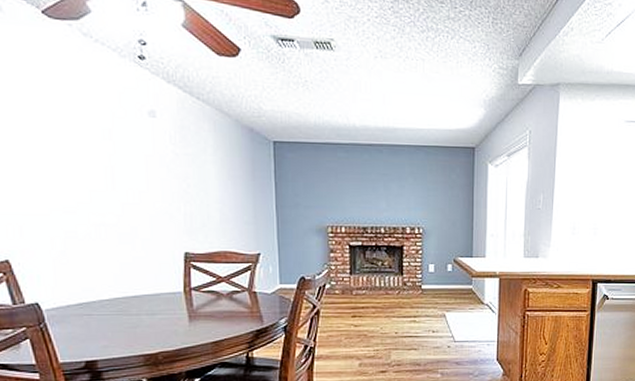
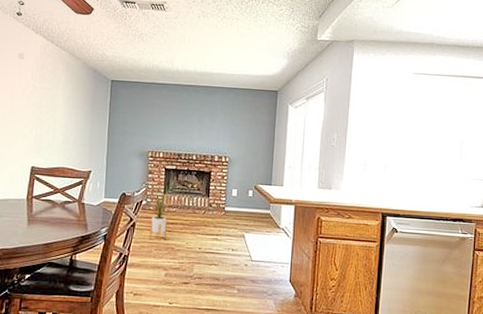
house plant: none [332,266,362,328] -> present [148,186,173,241]

